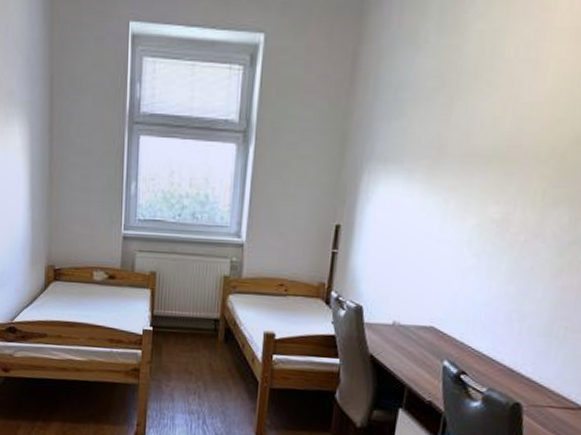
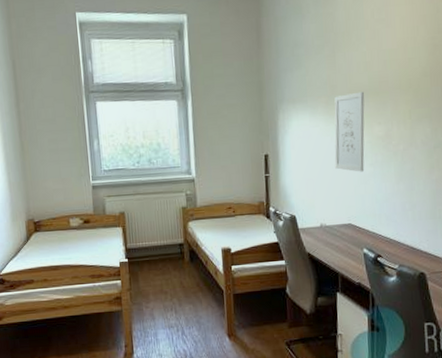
wall art: none [425,157,485,263] -> present [334,91,365,172]

